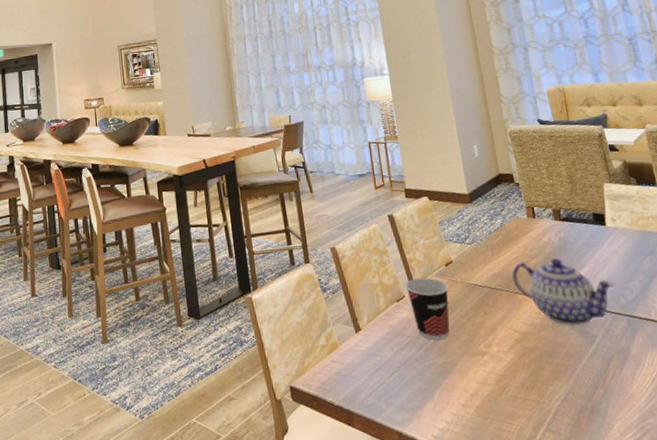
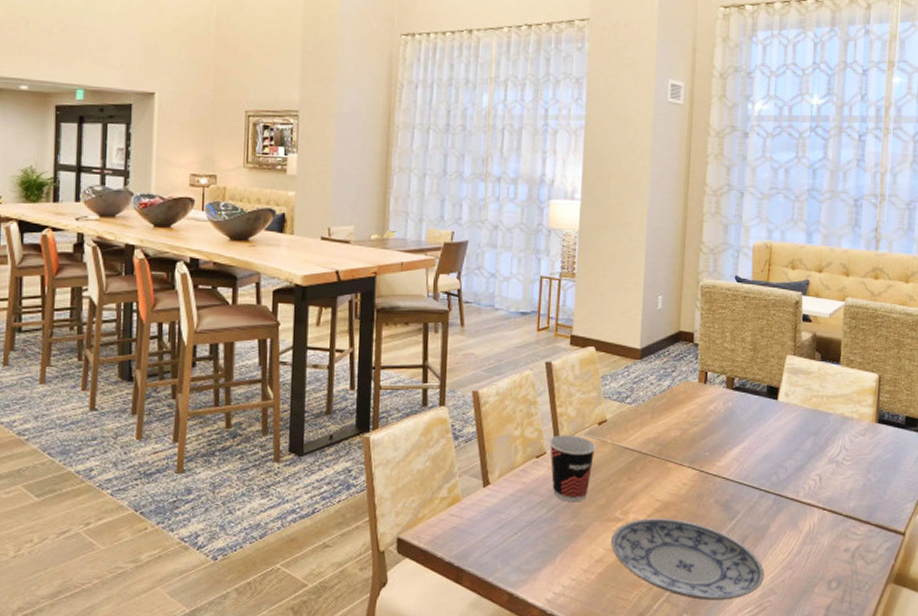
plate: none [481,348,639,427] -> present [611,518,765,601]
teapot: present [512,258,615,326] -> none [667,429,771,500]

